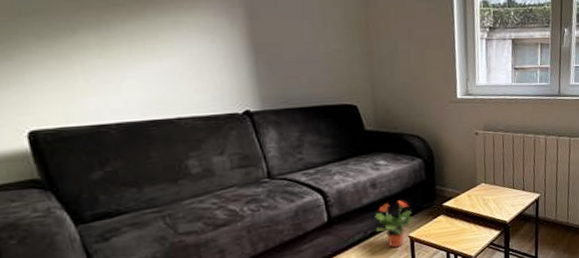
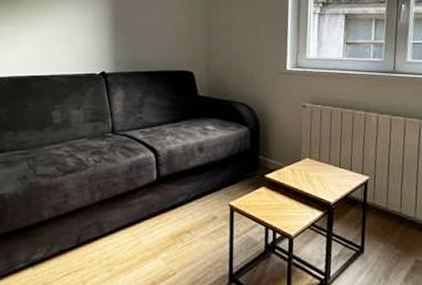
potted plant: present [375,200,414,249] -> none [198,167,236,215]

